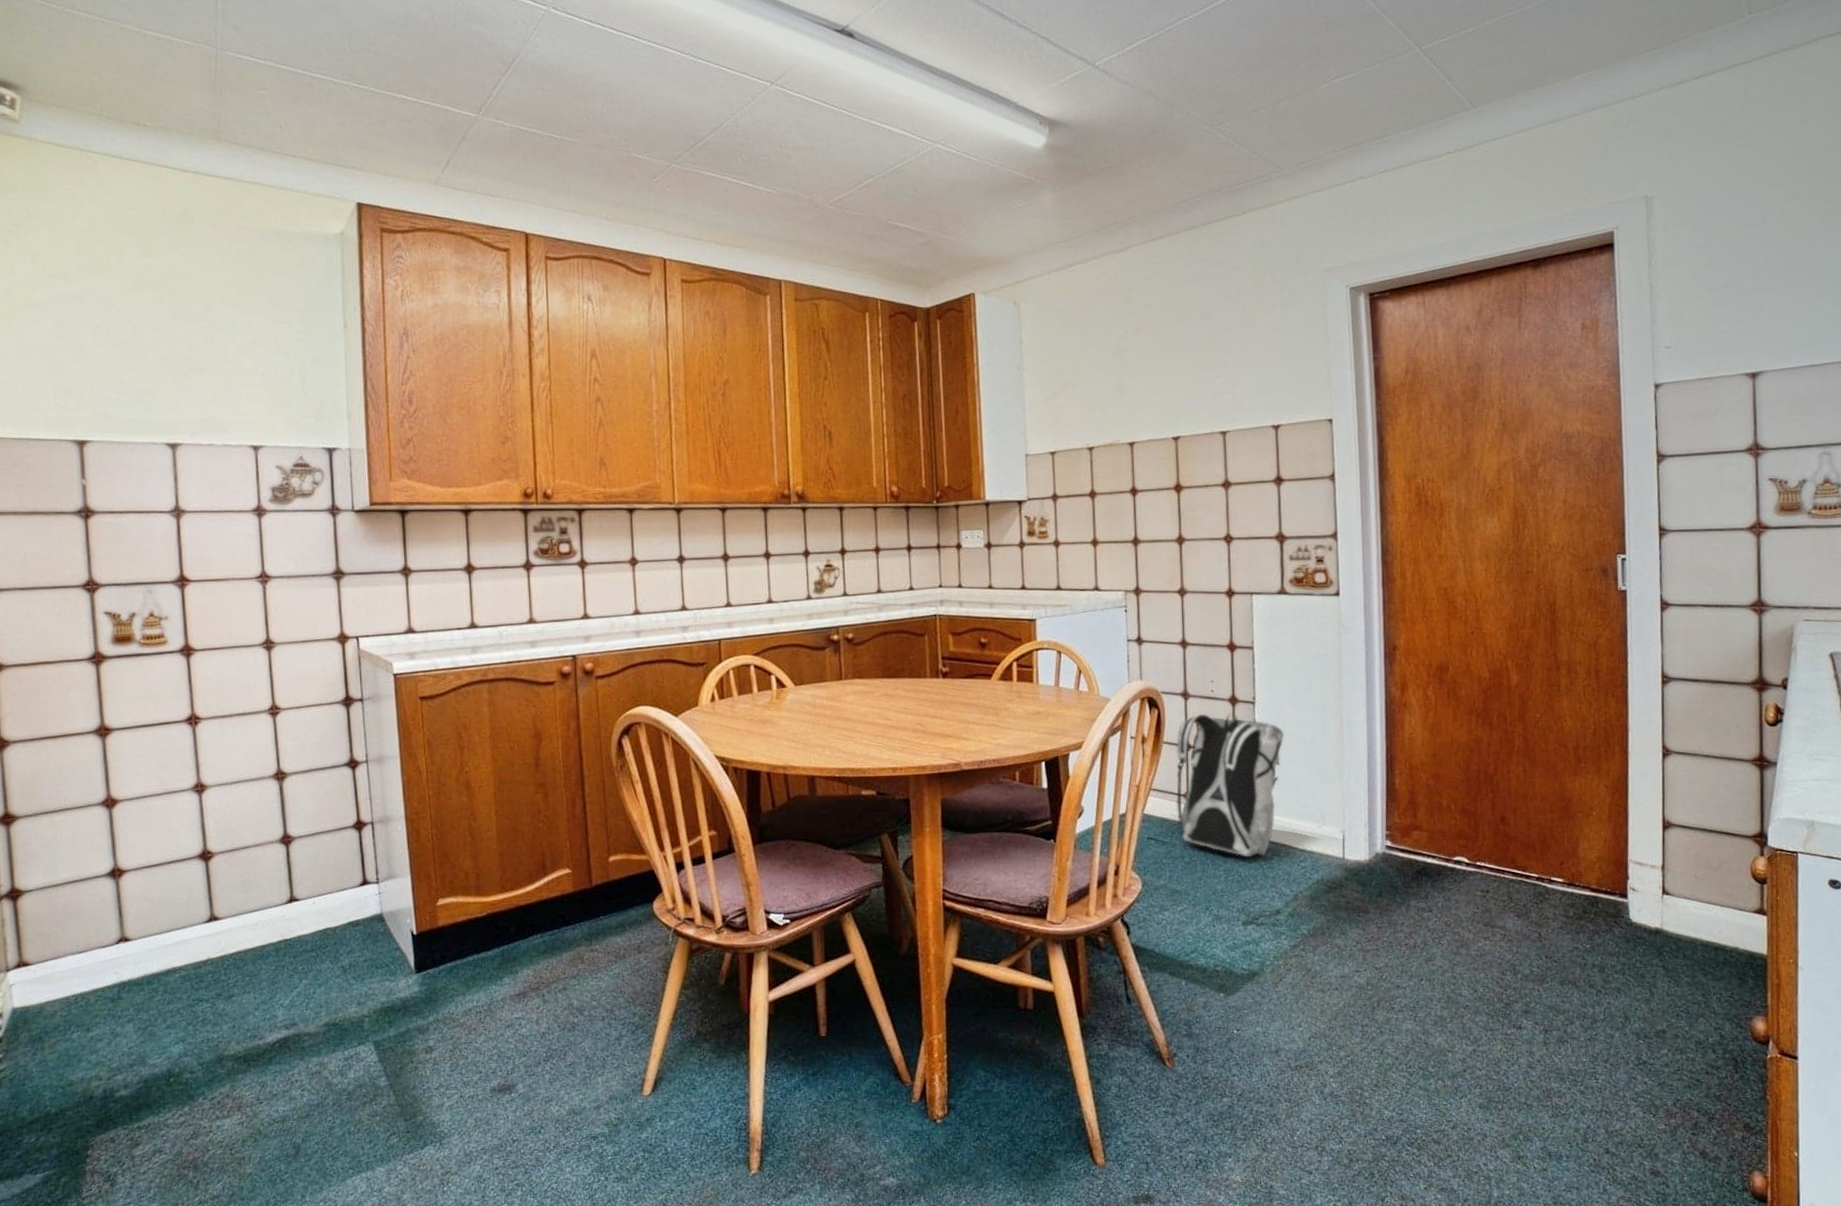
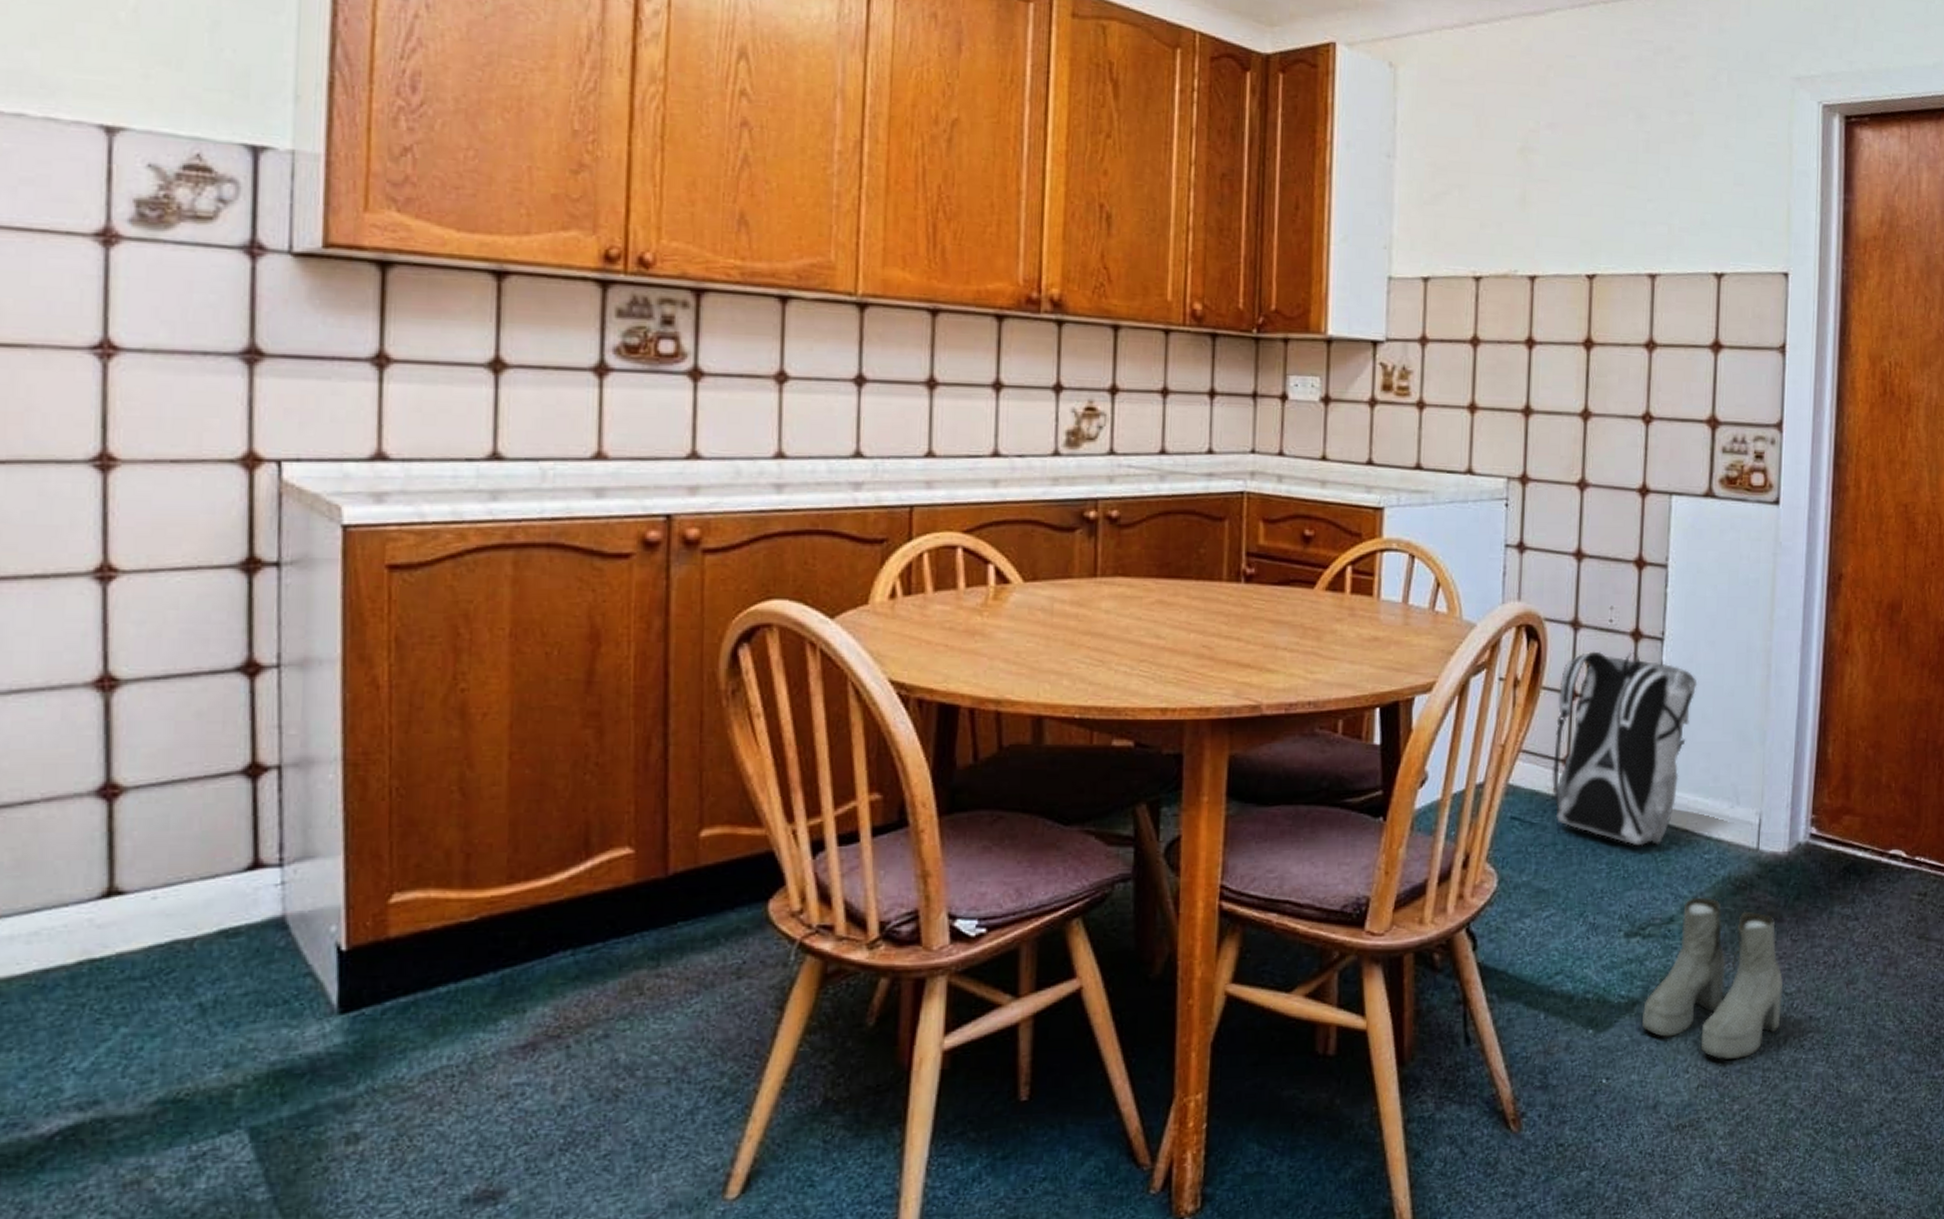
boots: none [1261,896,1373,1018] -> present [1641,898,1783,1060]

